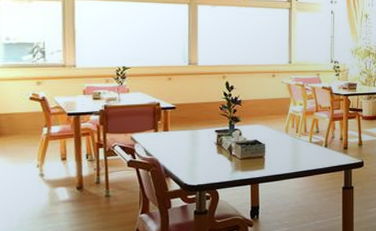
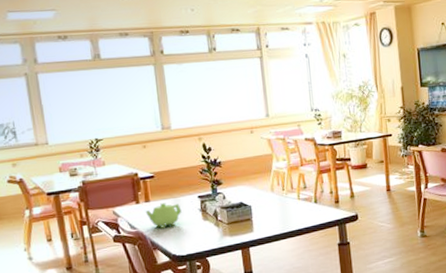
teapot: none [162,134,198,157] -> present [145,203,182,228]

